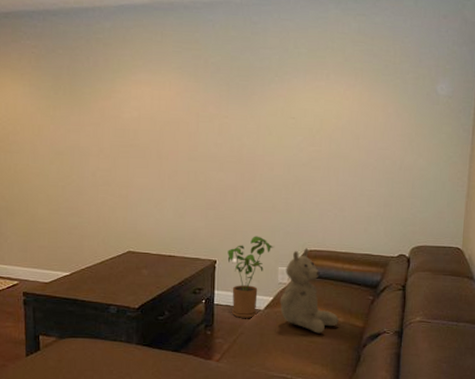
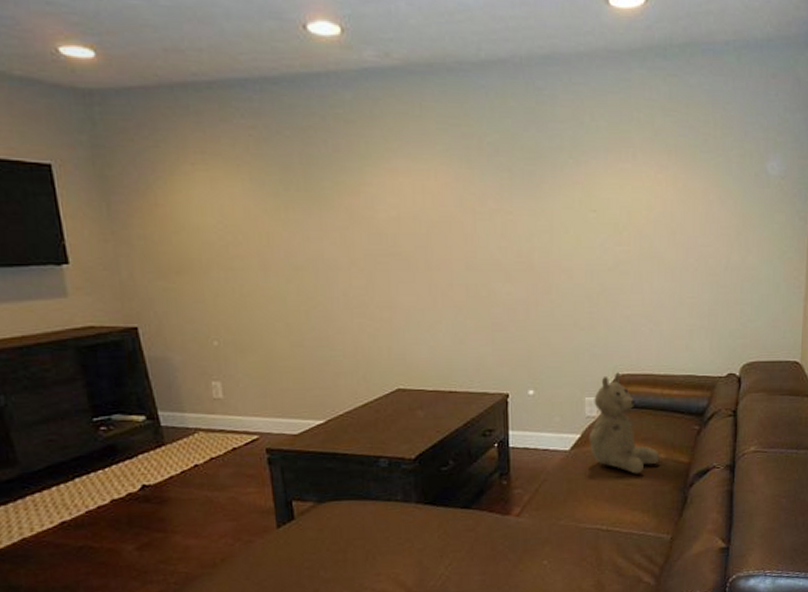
house plant: present [227,236,274,318] -> none [522,361,578,462]

